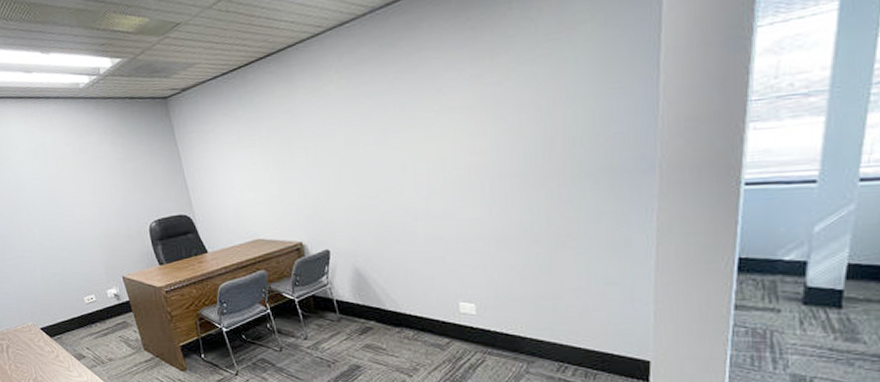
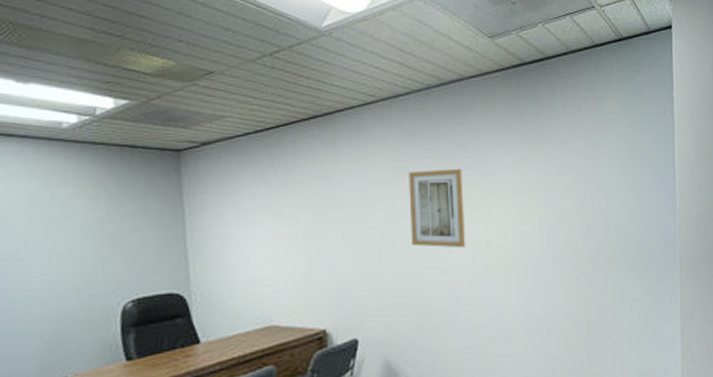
wall art: none [361,90,421,169] -> present [409,168,466,248]

